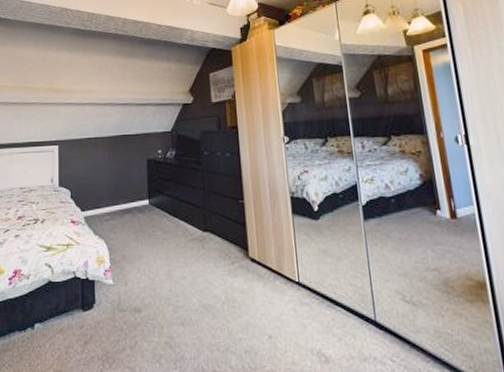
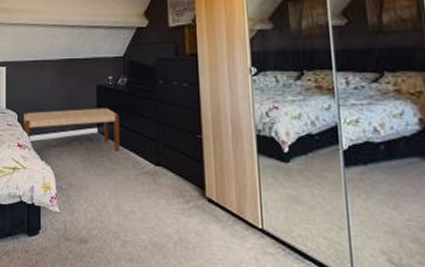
bench: none [76,180,170,221] -> present [22,108,120,151]

